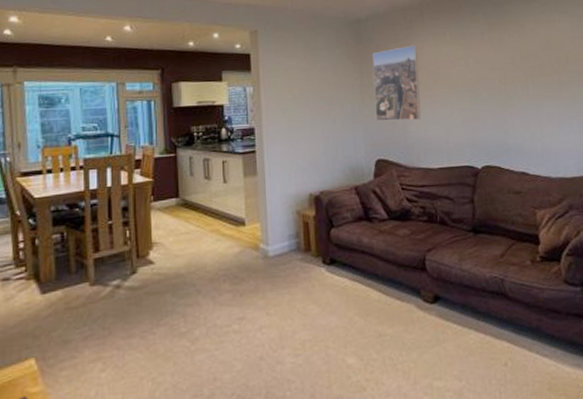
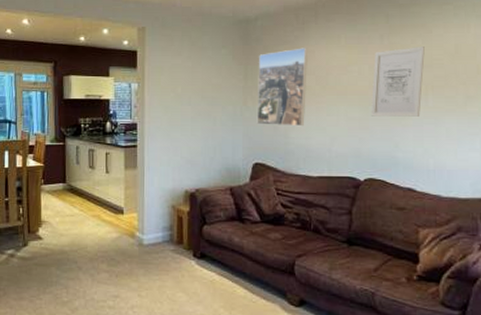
wall art: none [478,40,524,107] -> present [370,47,425,117]

